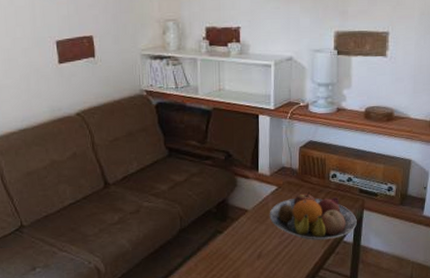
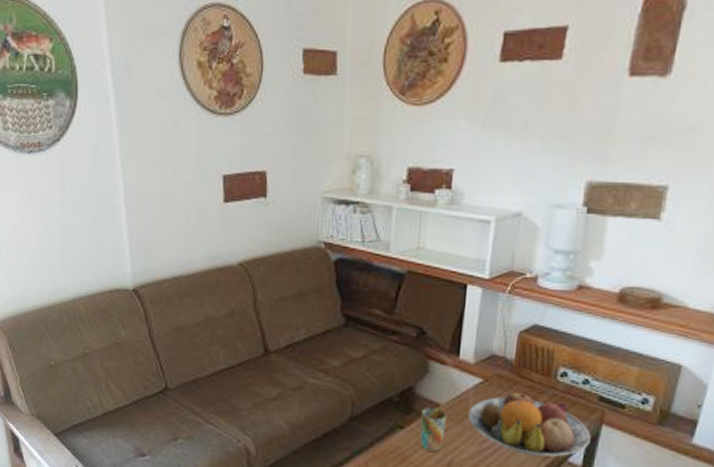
cup: none [235,213,254,248] -> present [419,407,447,451]

